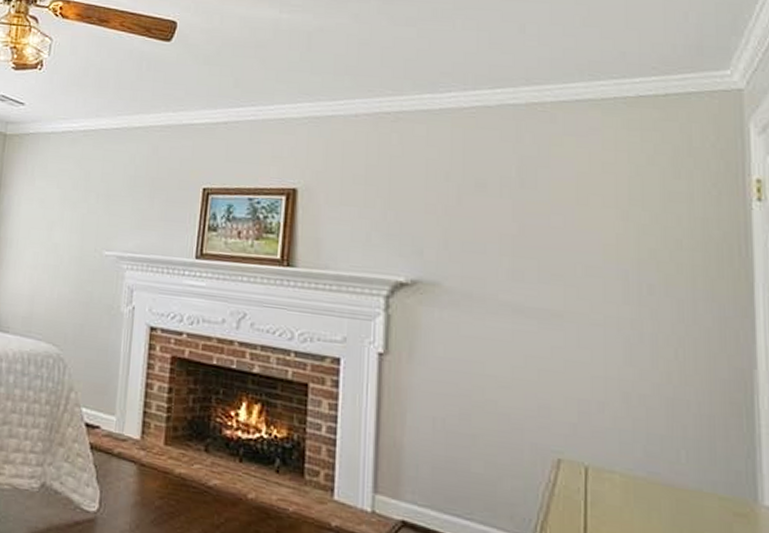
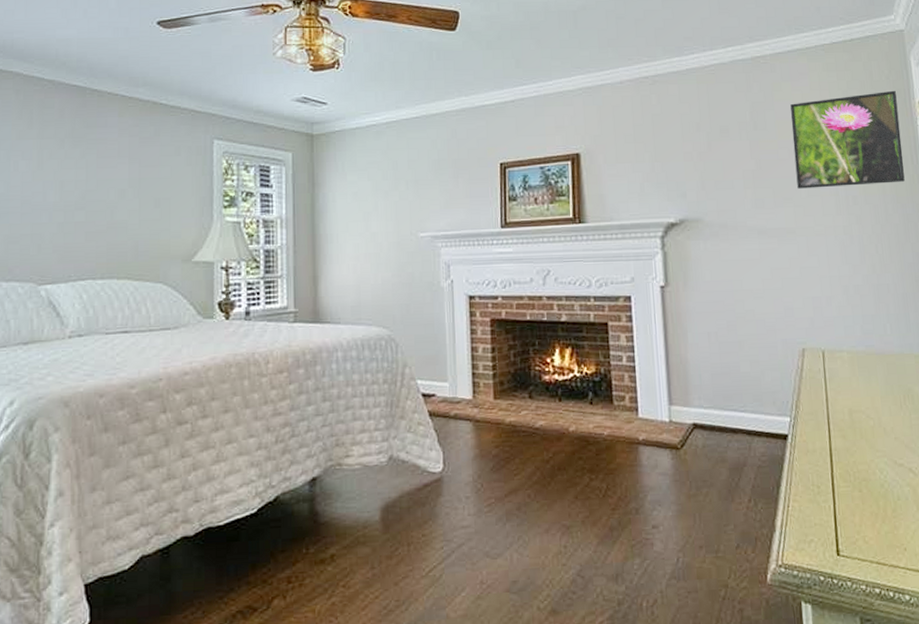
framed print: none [571,161,727,276] -> present [790,90,905,189]

